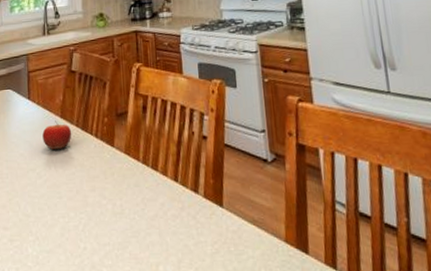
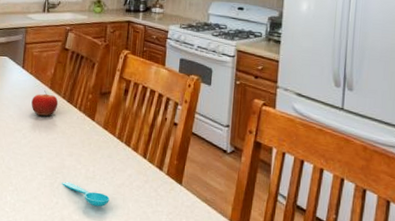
spoon: none [86,222,144,247] -> present [61,182,110,207]

